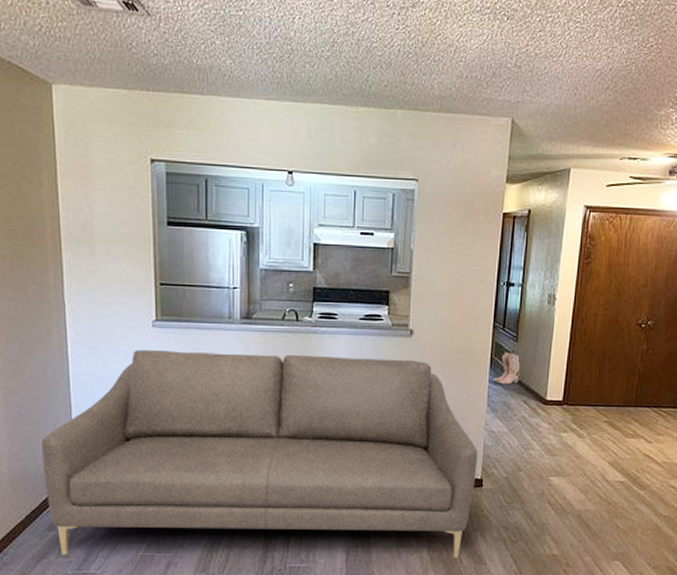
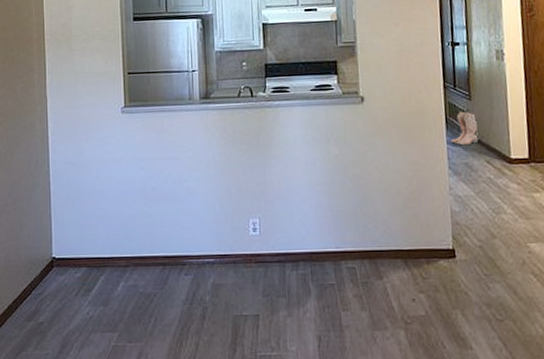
sofa: present [41,350,477,559] -> none [24,126,447,348]

